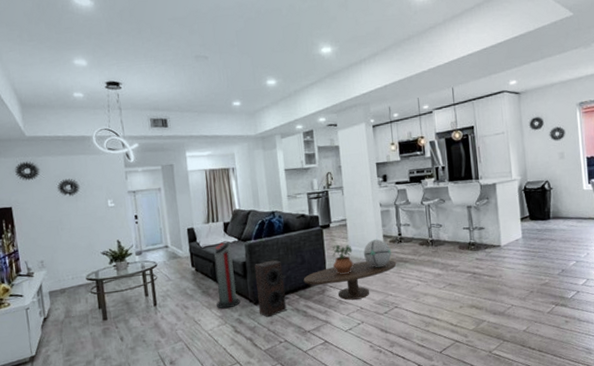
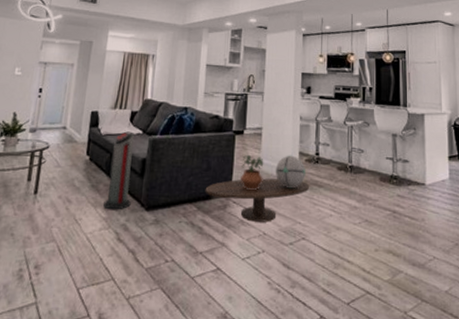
speaker: present [255,260,289,317] -> none [150,161,188,227]

